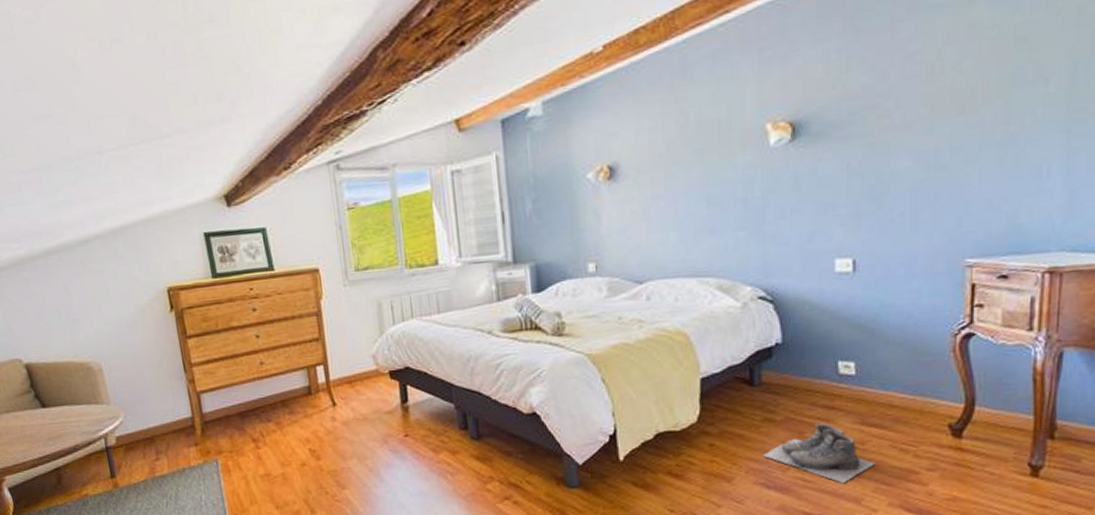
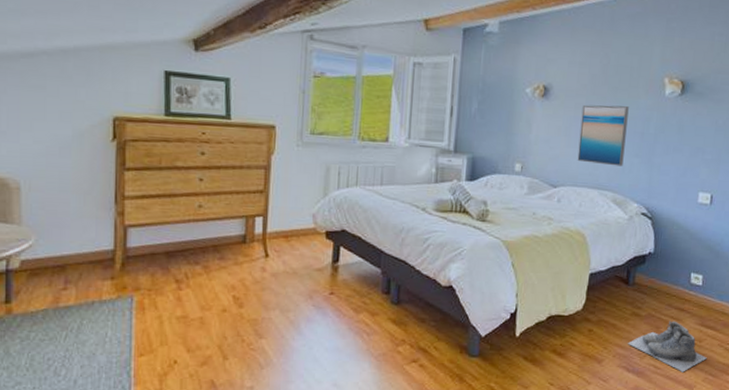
wall art: none [661,170,725,248] -> present [577,104,629,167]

